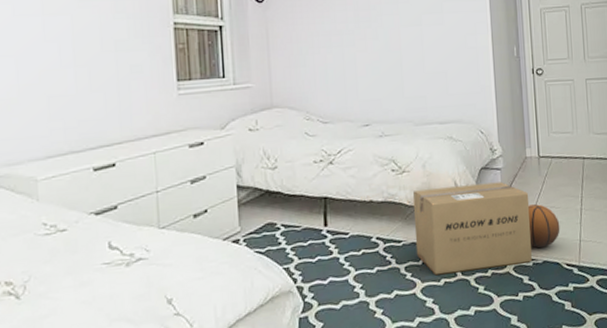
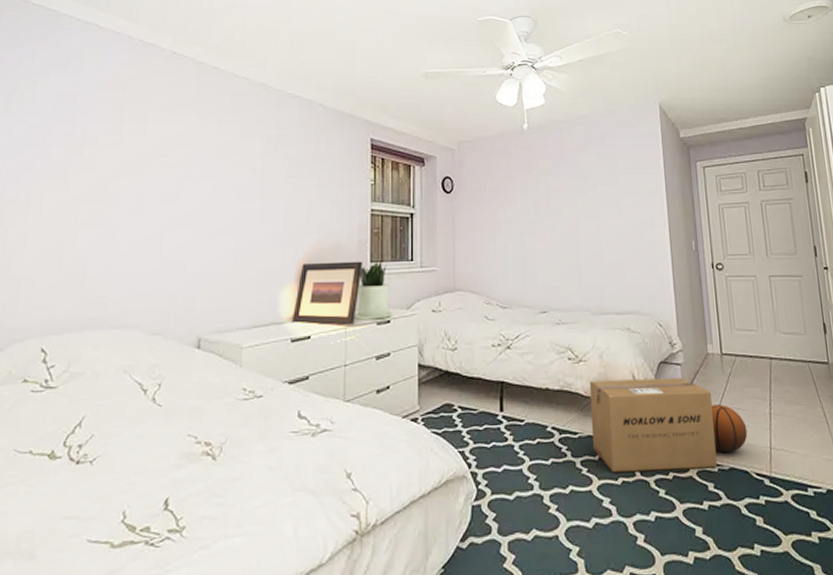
picture frame: none [92,80,169,151] -> present [292,261,363,325]
planter: none [163,80,206,143] -> present [354,262,393,320]

